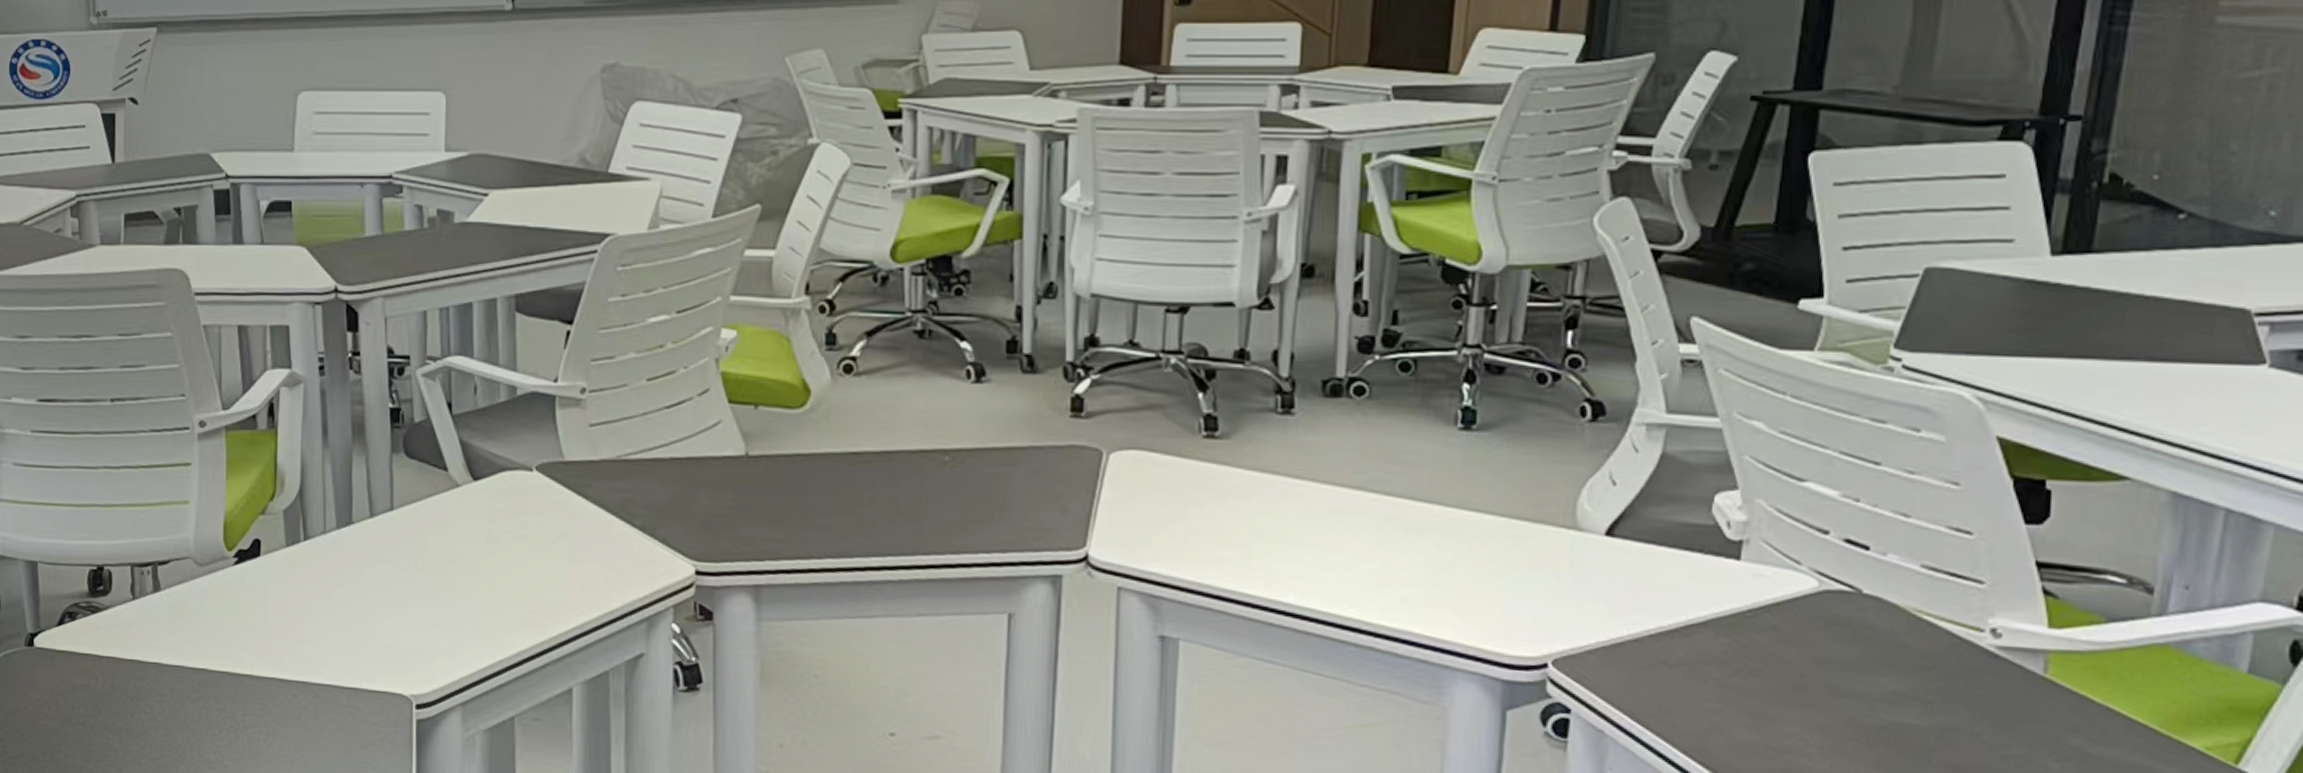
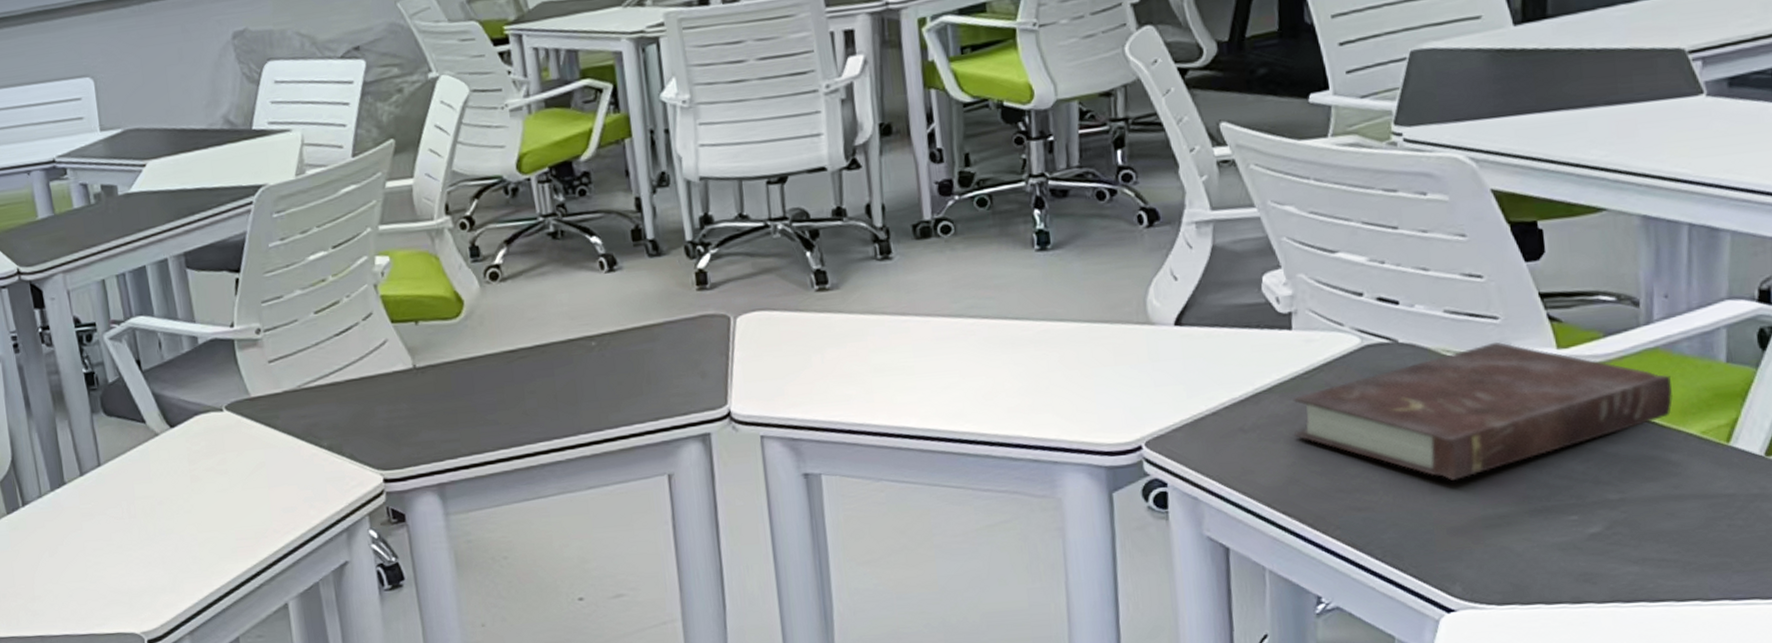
book: none [1726,609,2178,758] -> present [1292,341,1673,480]

